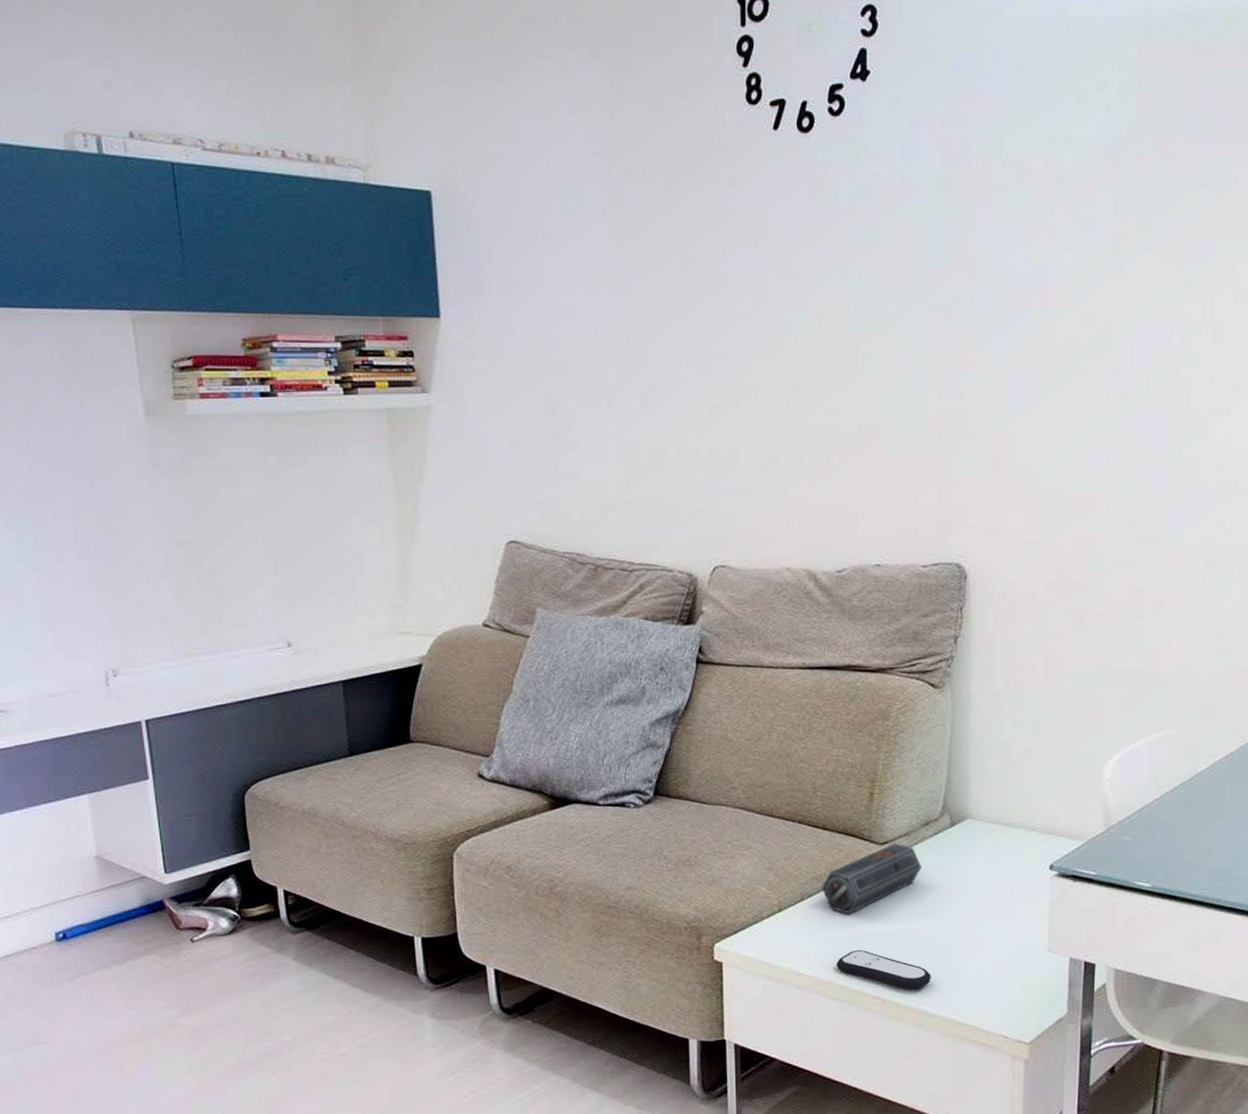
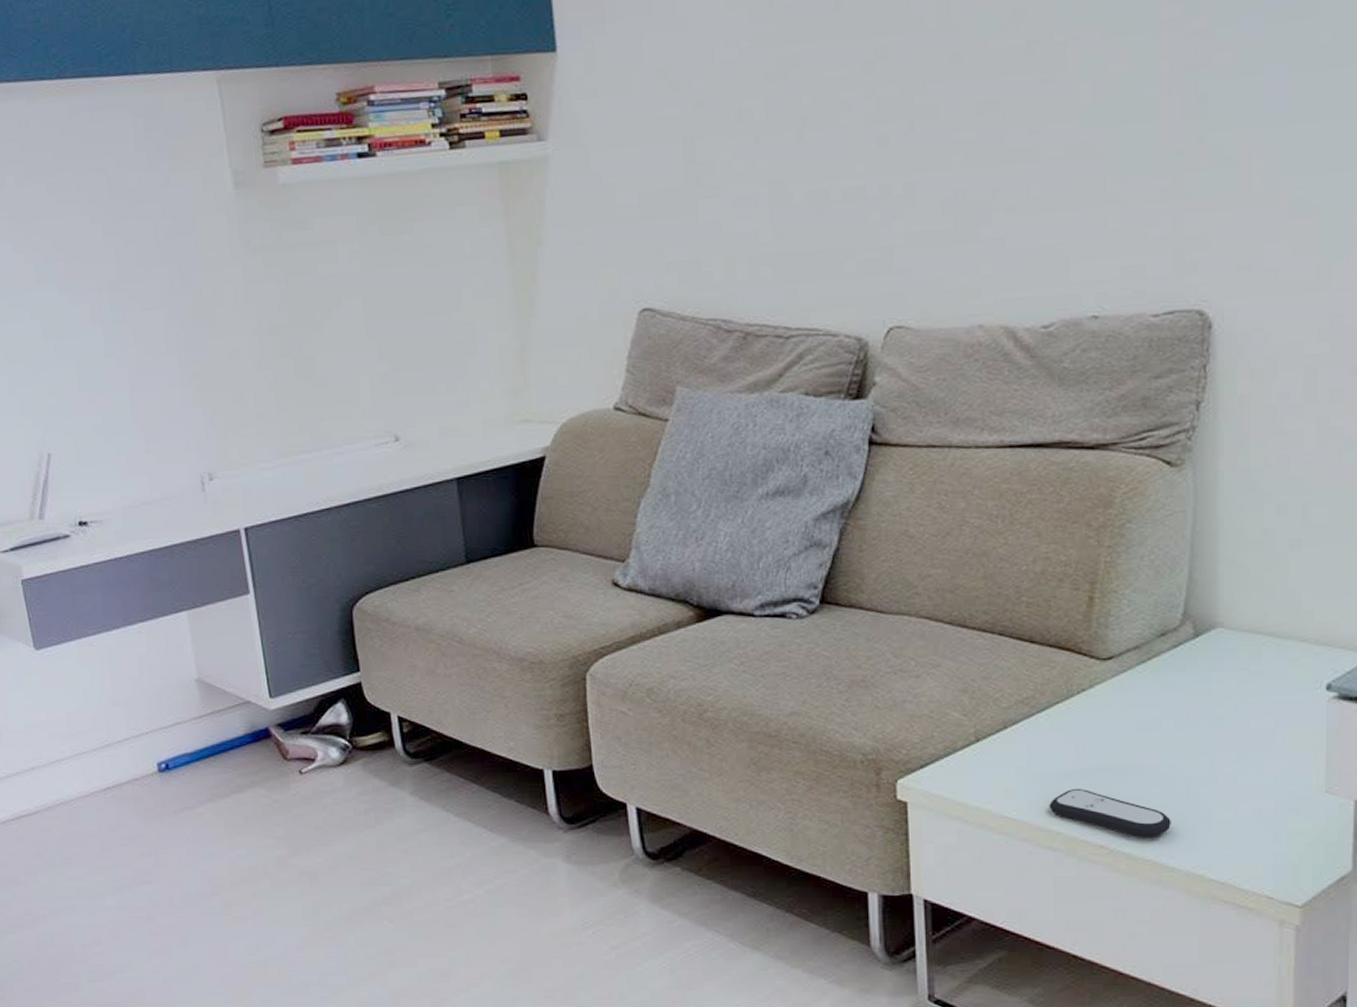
speaker: present [822,844,922,915] -> none [1029,659,1158,746]

